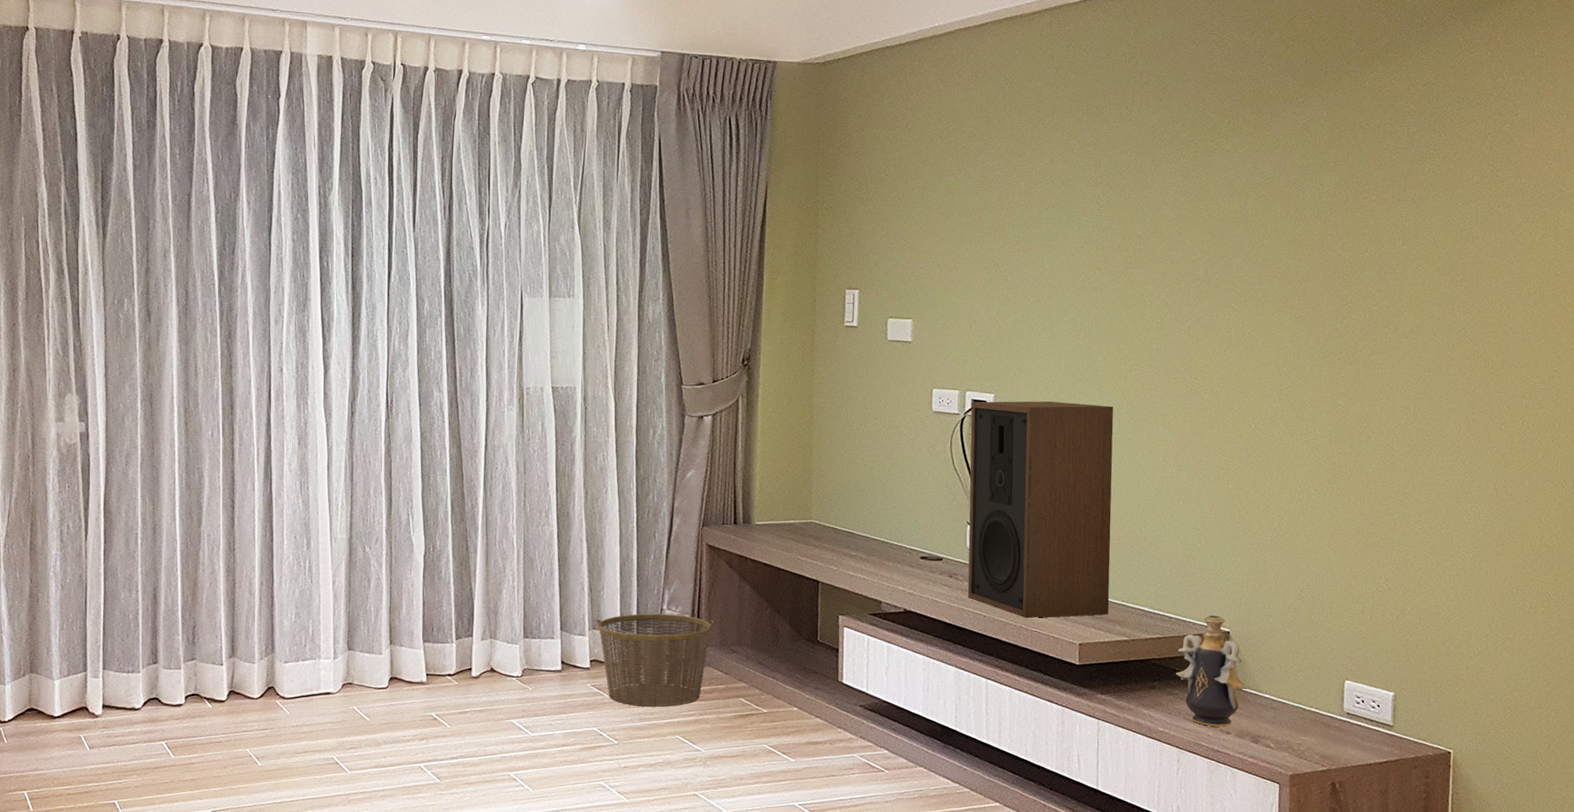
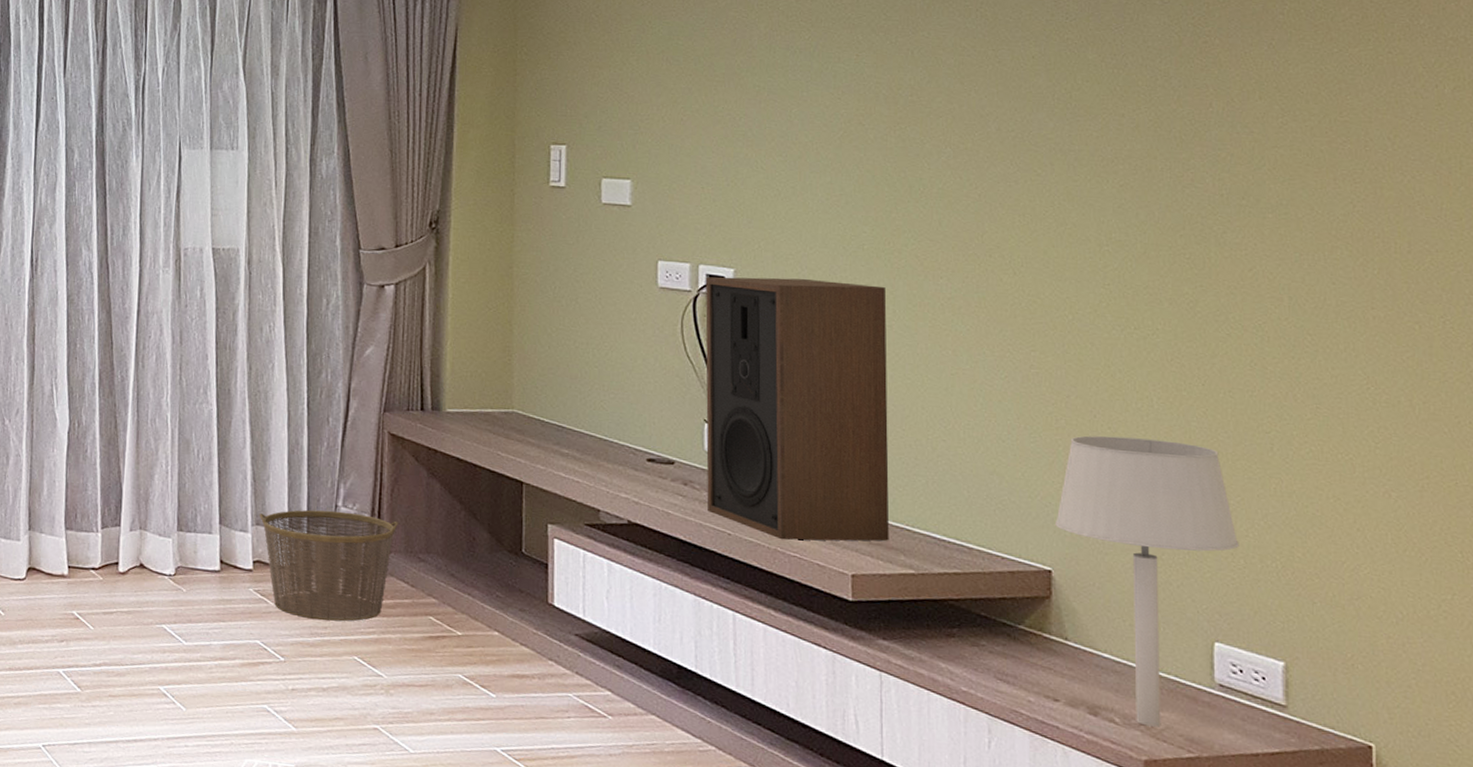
decorative vase: present [1175,615,1247,727] -> none [981,548,1079,692]
table lamp: none [1234,522,1367,749] -> present [1055,435,1239,727]

